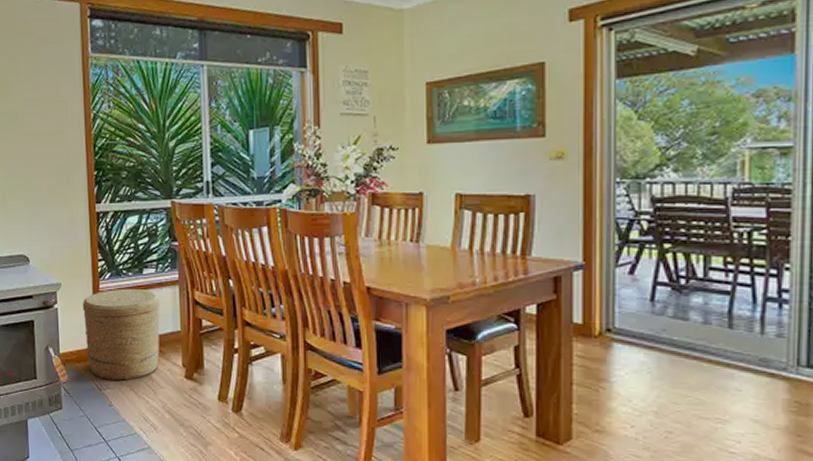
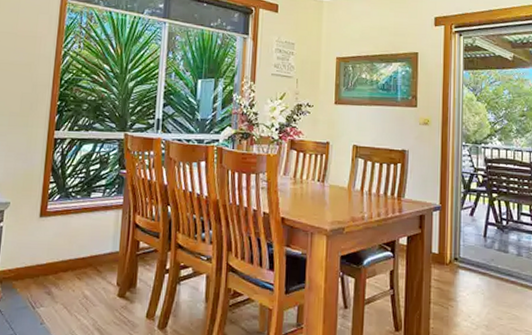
woven basket: present [82,289,160,381] -> none [25,210,104,300]

